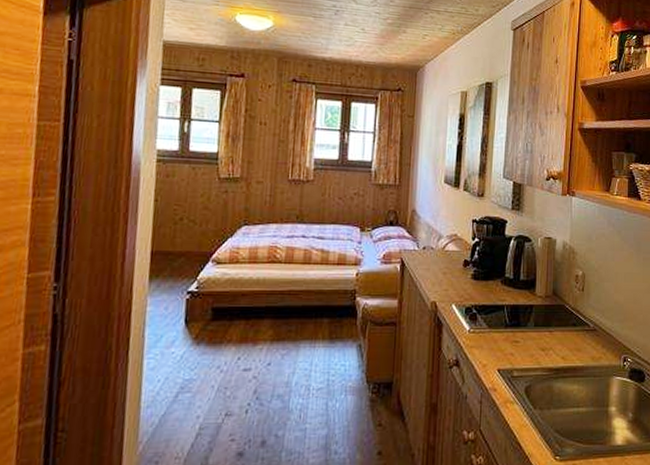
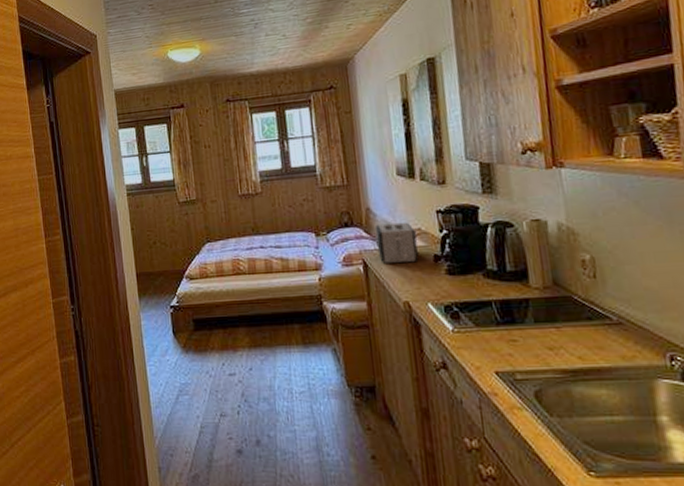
toaster: none [416,226,452,266] -> present [375,222,419,263]

